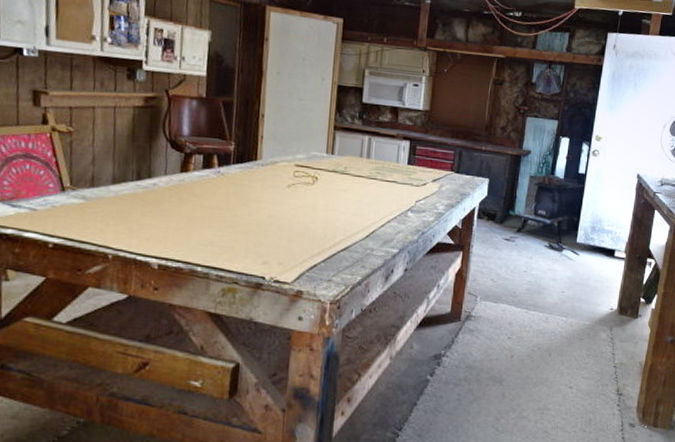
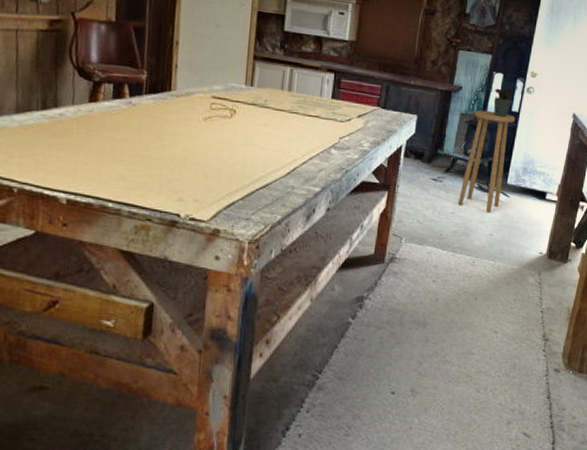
stool: none [530,172,583,270] -> present [458,109,516,212]
potted plant: none [561,148,580,179] -> present [493,84,514,118]

